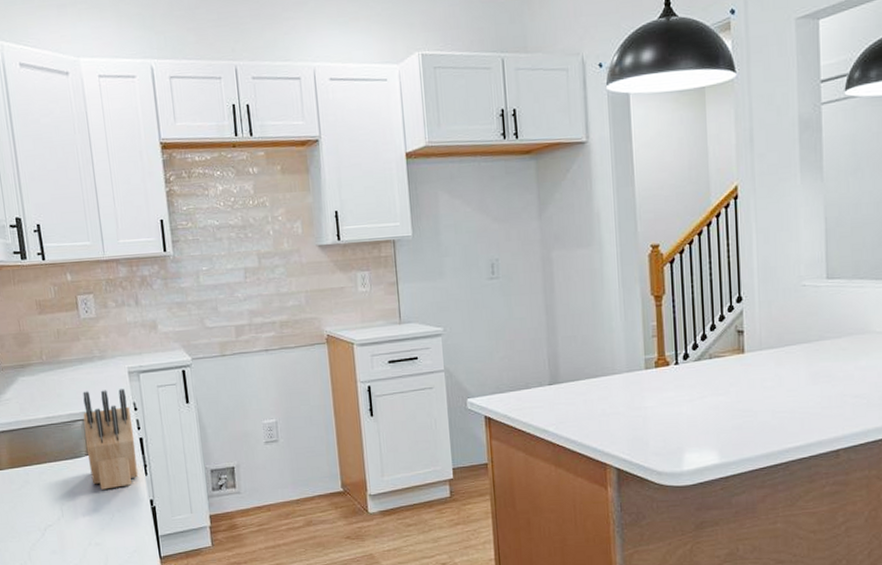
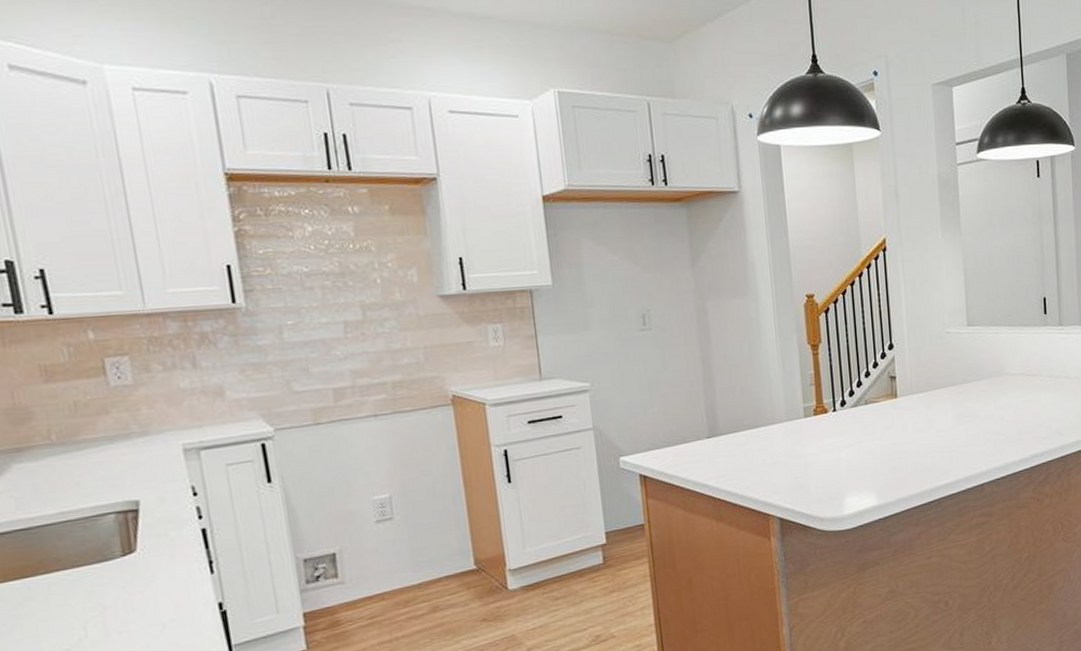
knife block: present [83,389,138,490] -> none [115,470,200,597]

